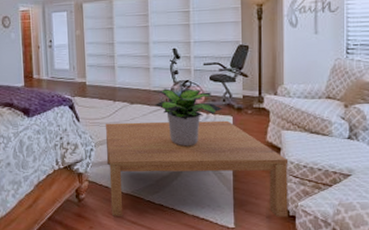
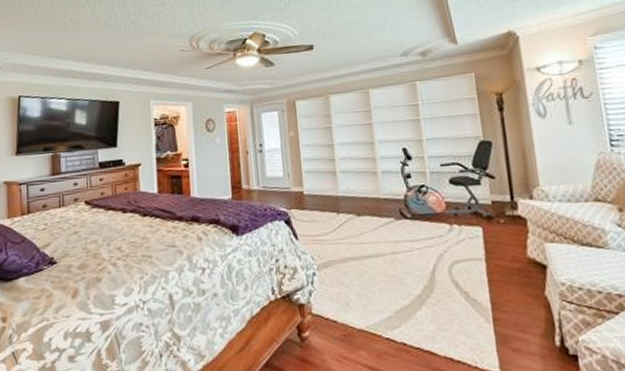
coffee table: present [105,120,289,217] -> none [328,232,568,360]
potted plant: present [155,88,222,147] -> none [386,194,468,267]

